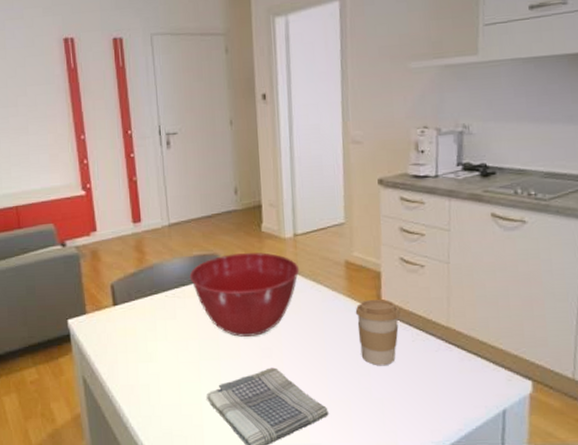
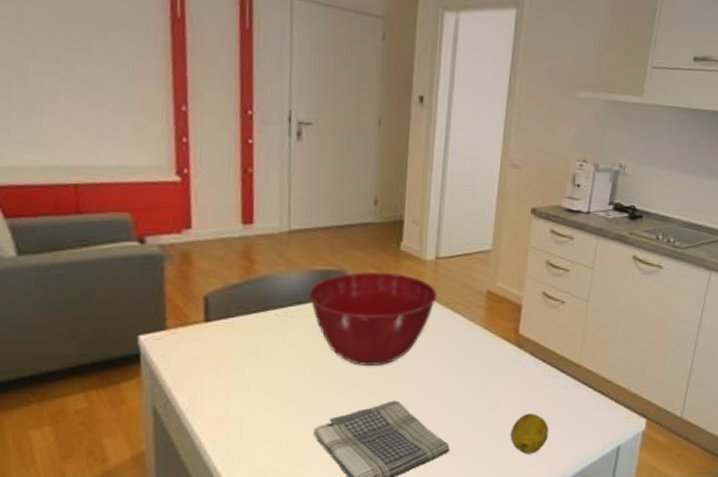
coffee cup: present [355,299,400,366] -> none [490,332,536,402]
fruit: none [386,376,425,418] -> present [510,413,549,454]

